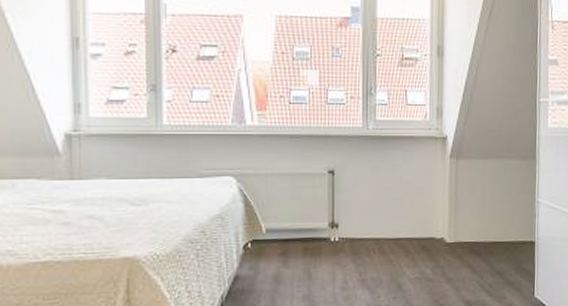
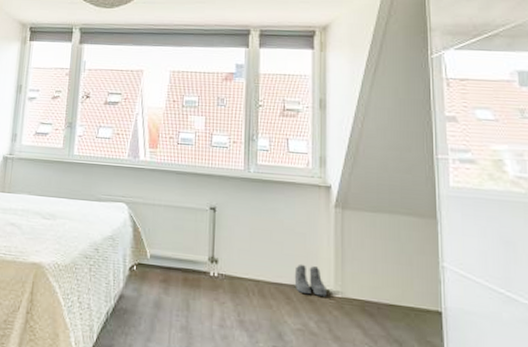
boots: none [412,216,442,245] -> present [294,264,328,297]

